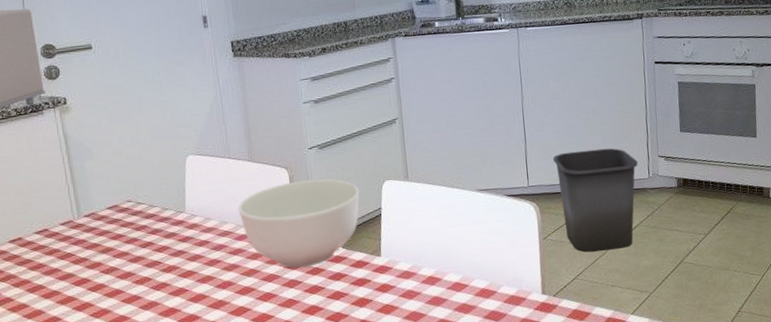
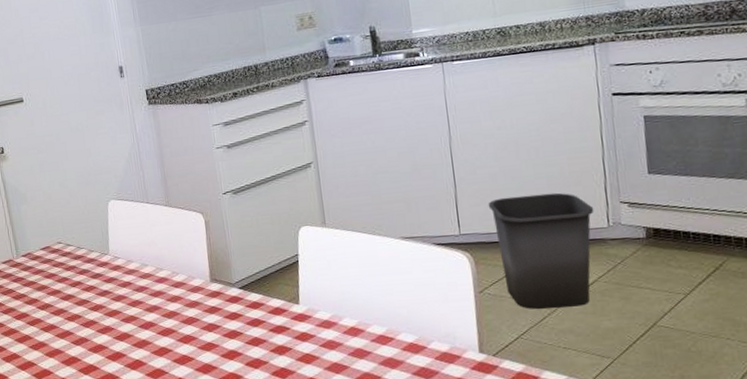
bowl: present [238,178,360,268] -> none [157,224,276,312]

